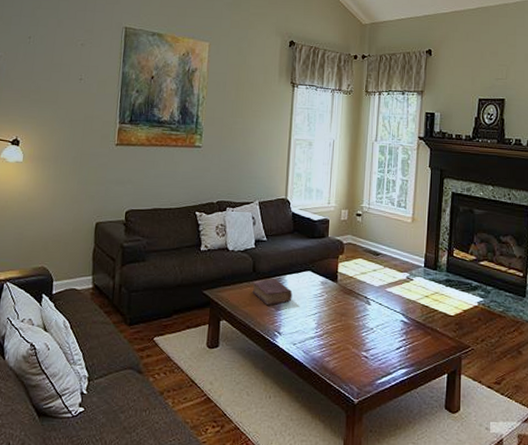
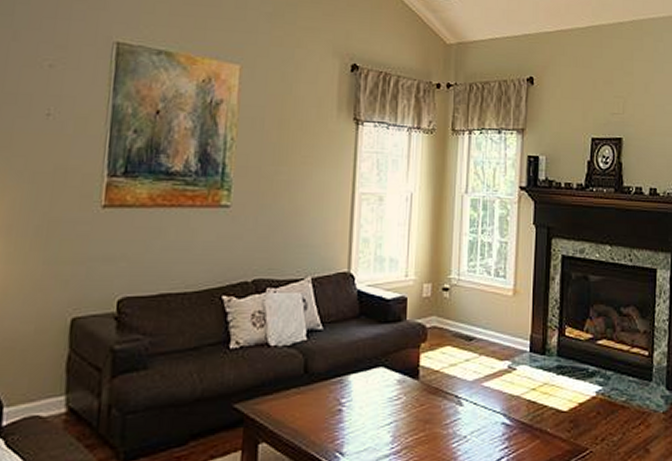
book: present [252,279,293,305] -> none [303,381,359,416]

